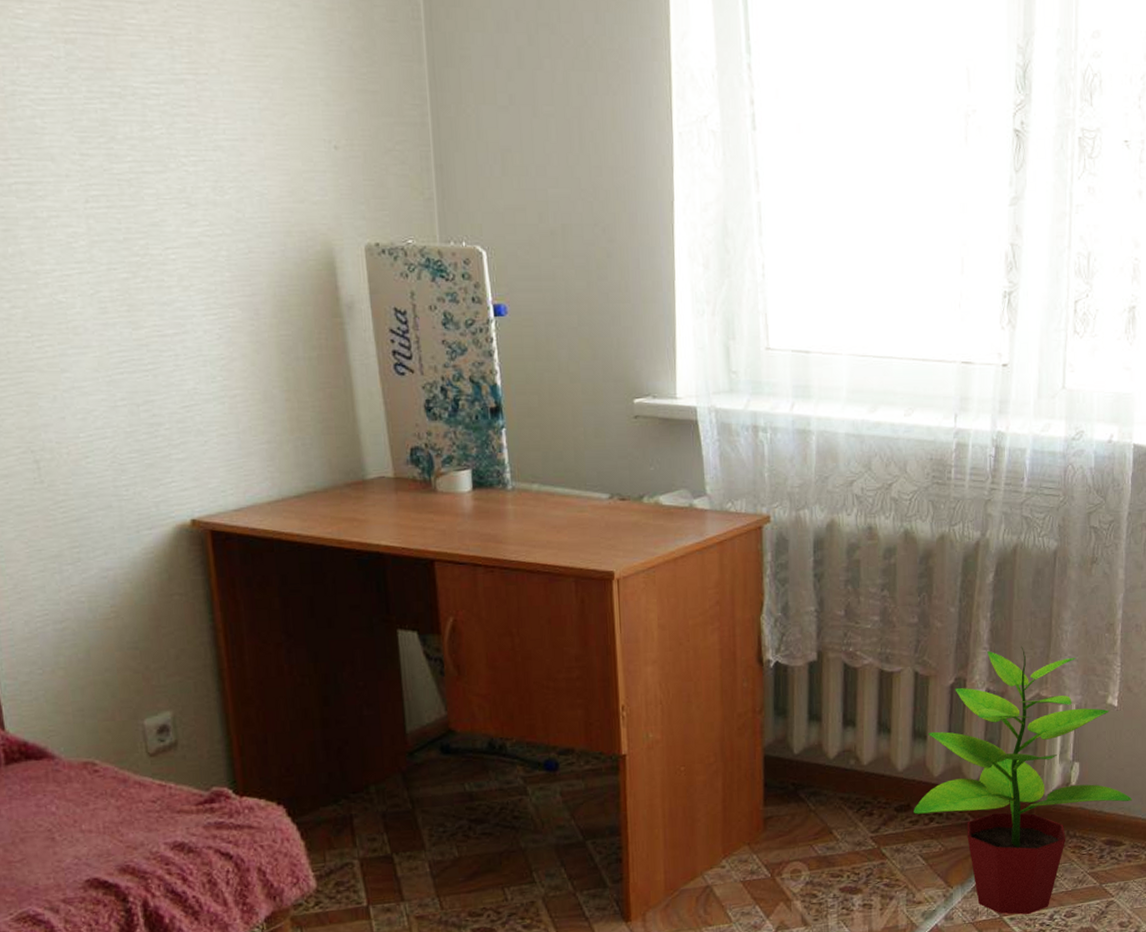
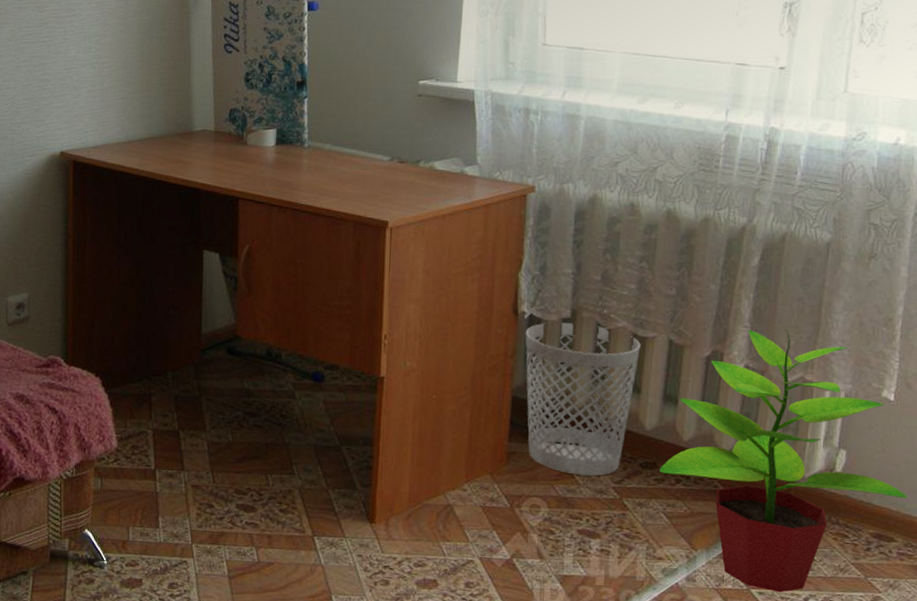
wastebasket: none [772,666,888,830] -> present [525,323,641,476]

